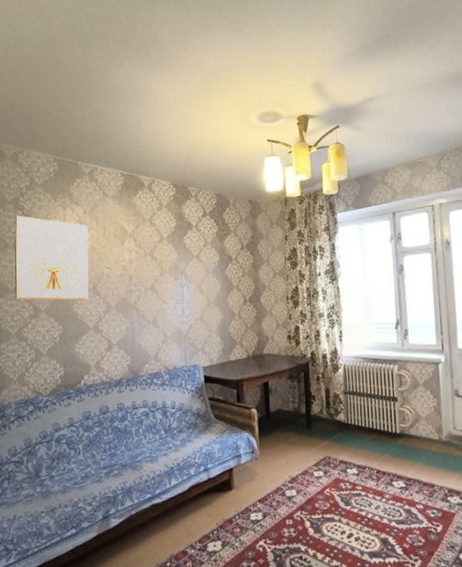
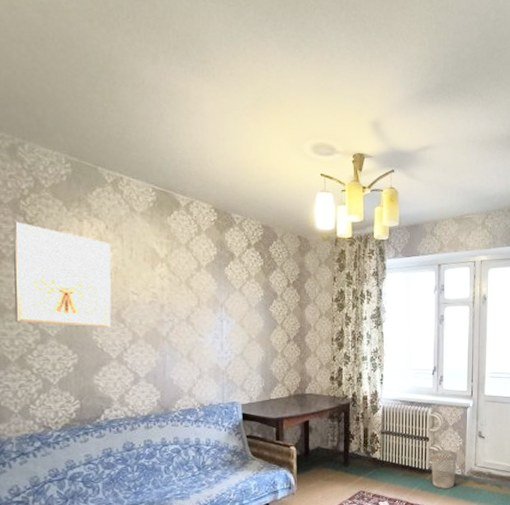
wastebasket: none [401,410,433,455] -> present [431,449,458,489]

